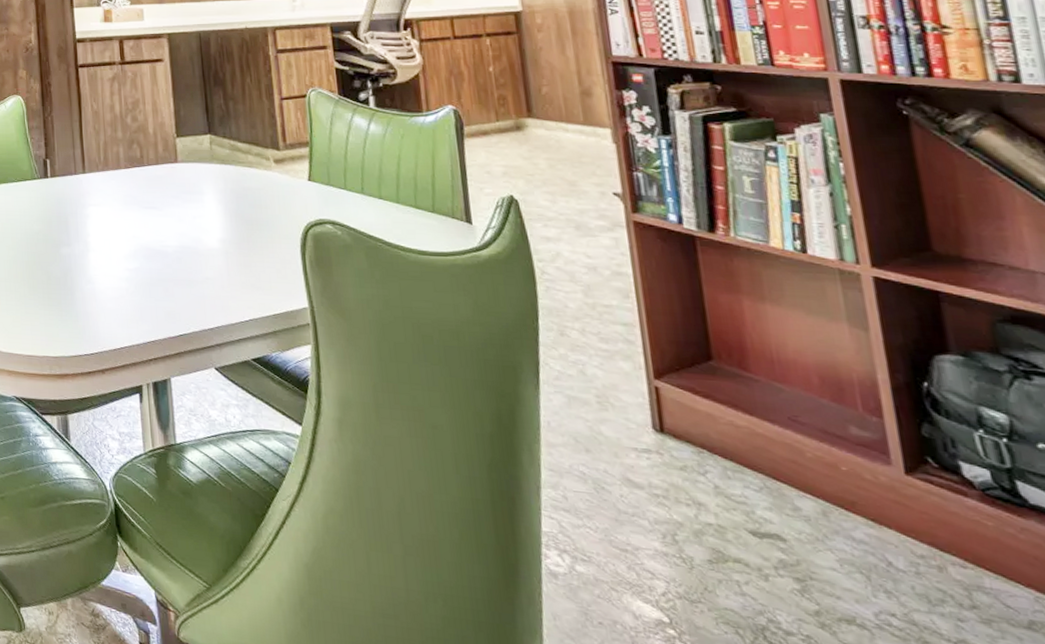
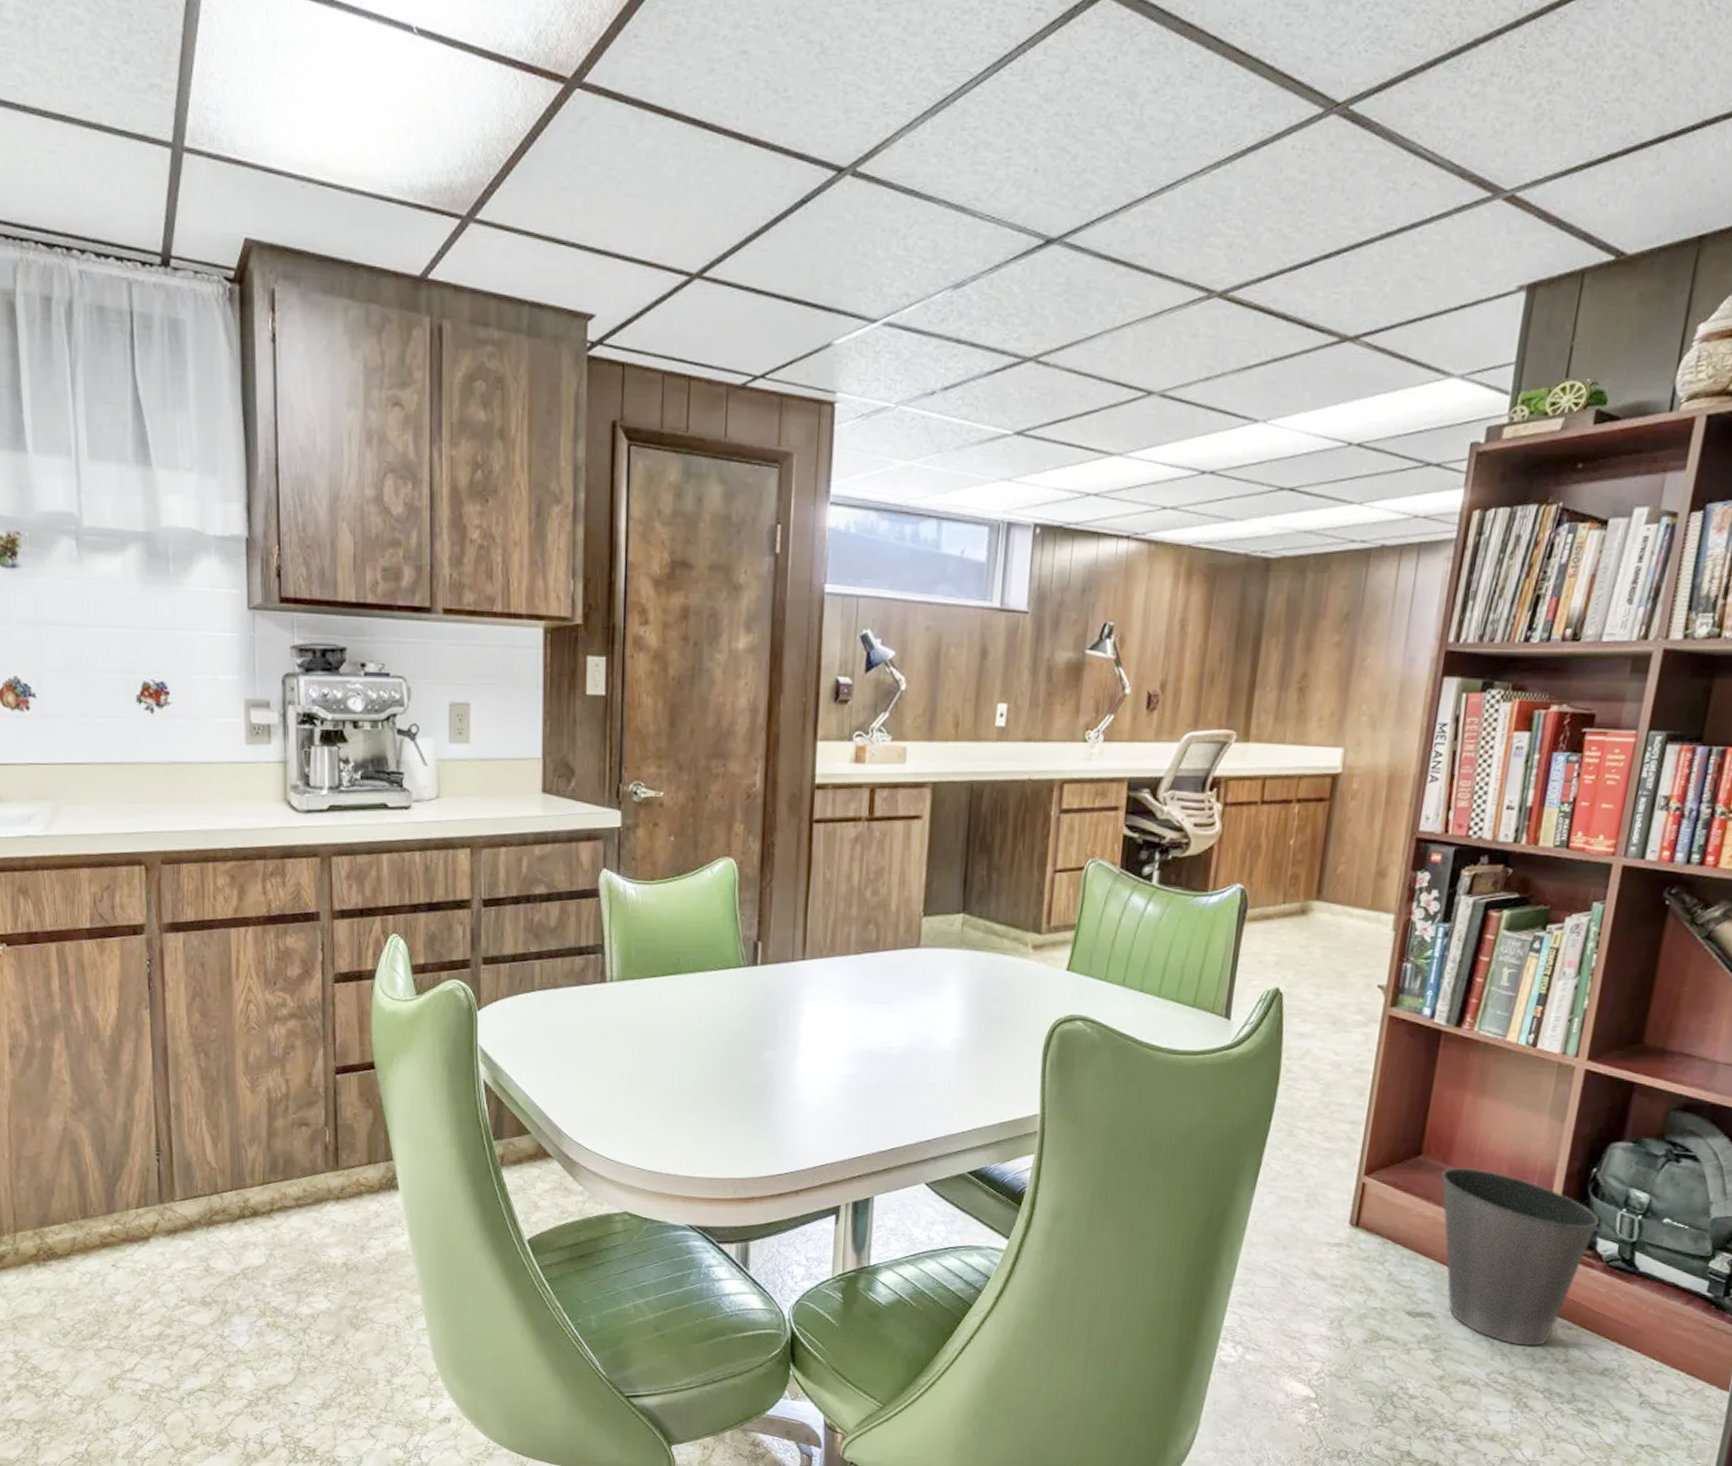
waste basket: none [742,375,955,585] -> present [1441,1168,1600,1346]

